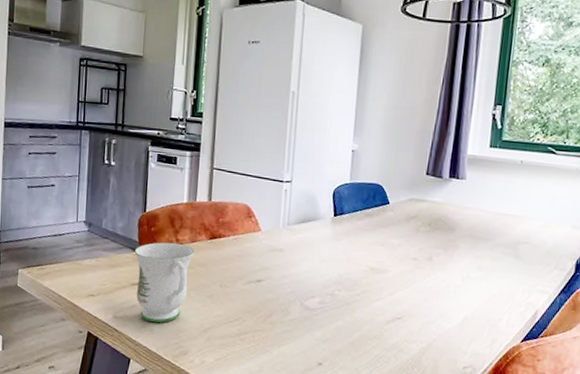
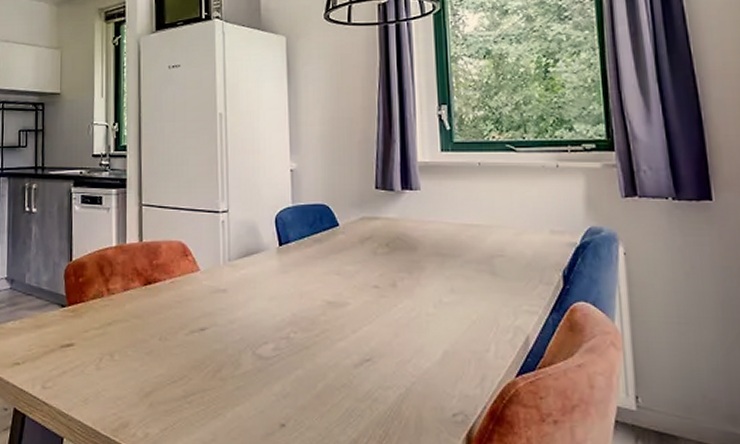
mug: present [134,242,195,323] -> none [61,293,128,391]

